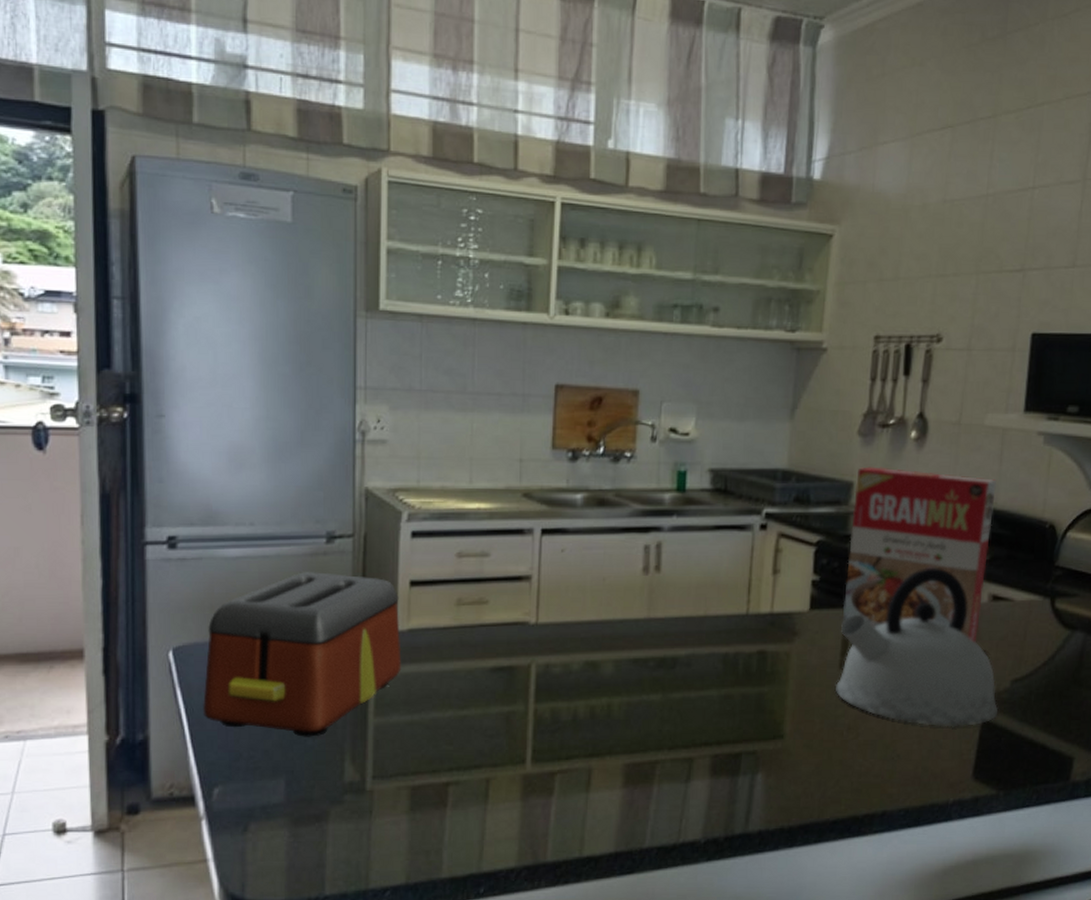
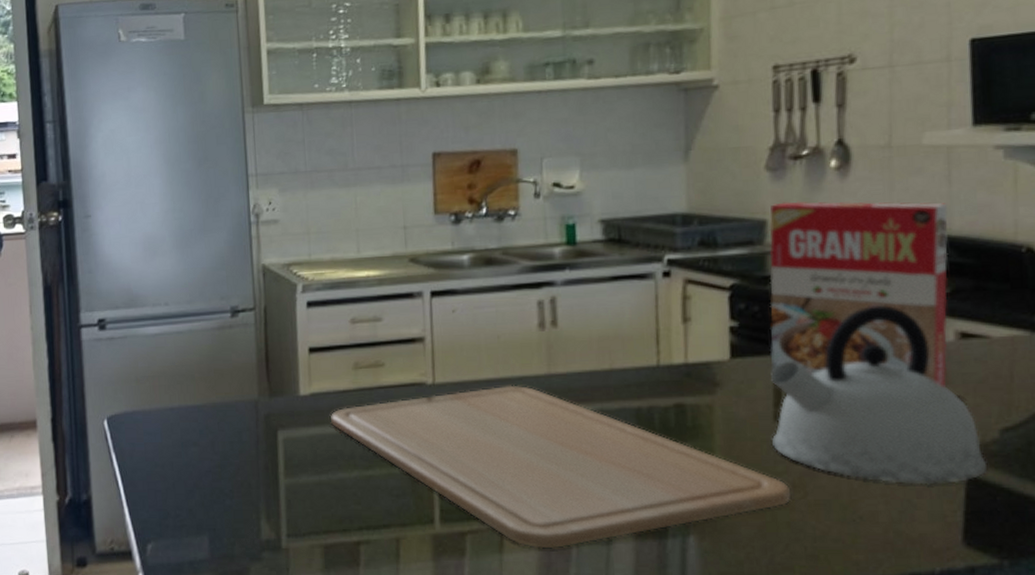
toaster: present [203,572,402,737] -> none [134,344,307,497]
chopping board: none [427,627,846,787] -> present [329,385,792,549]

